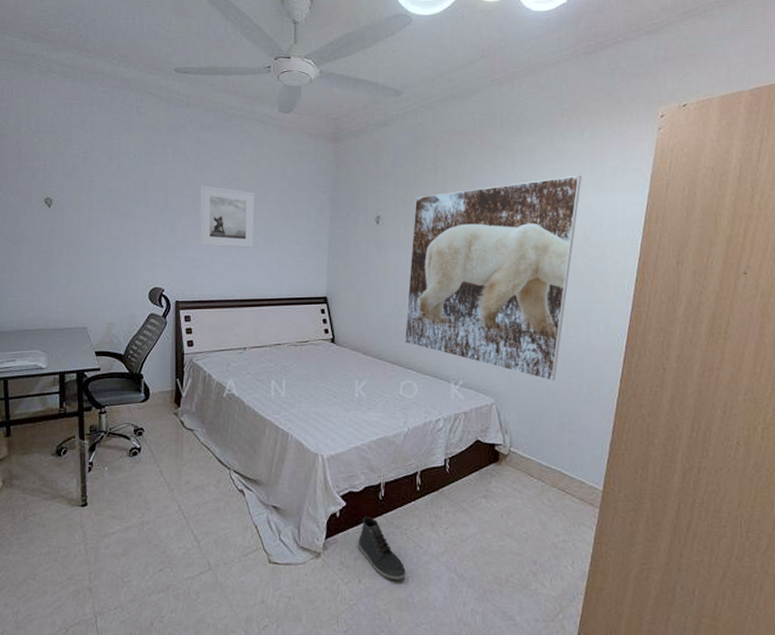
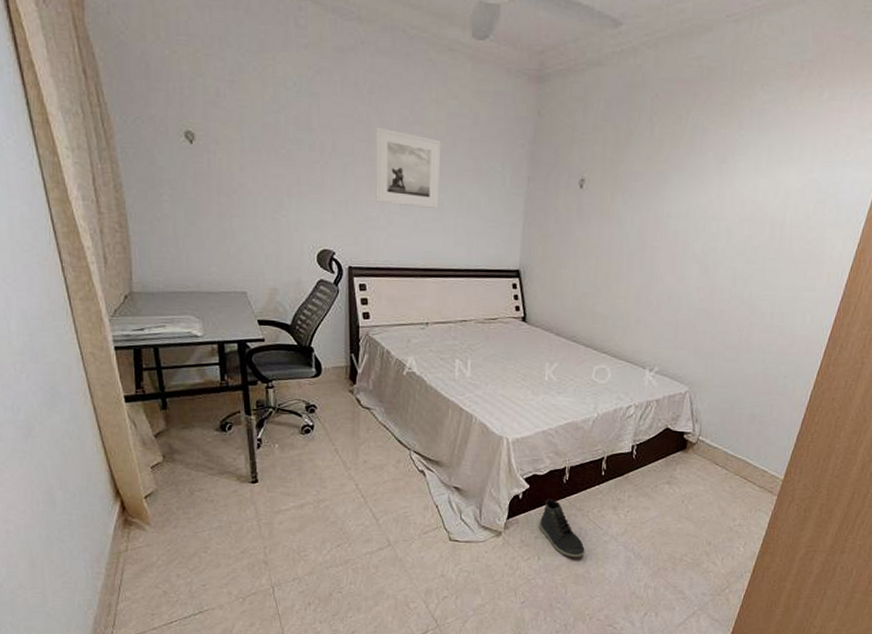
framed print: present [404,175,582,381] -> none [600,143,813,372]

